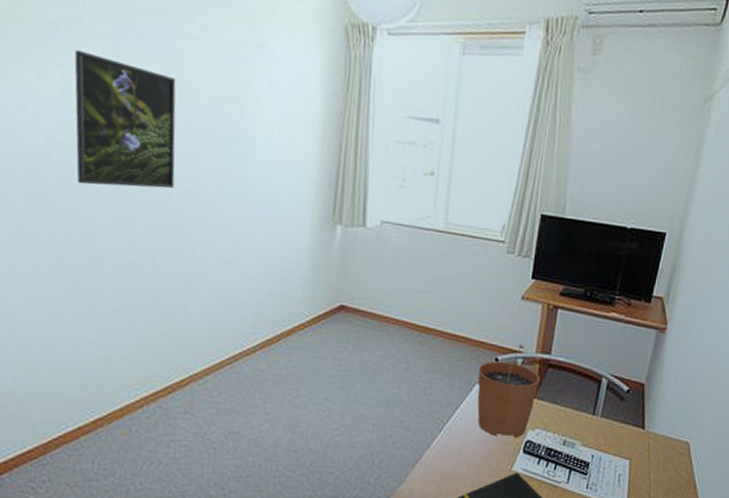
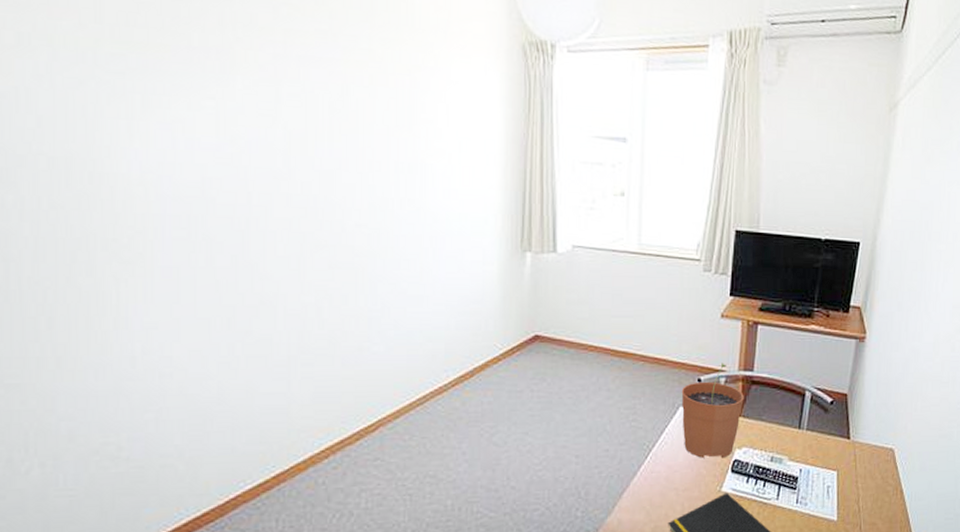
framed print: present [74,49,176,189] -> none [228,78,348,224]

